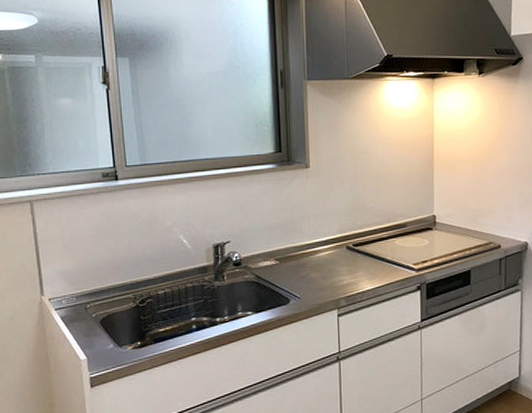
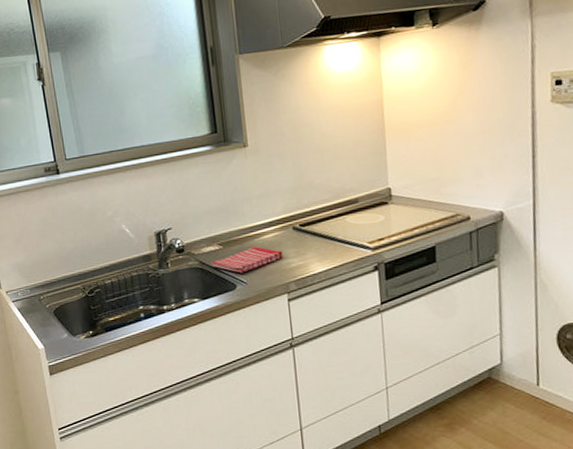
dish towel: none [267,263,336,288] -> present [211,246,283,273]

